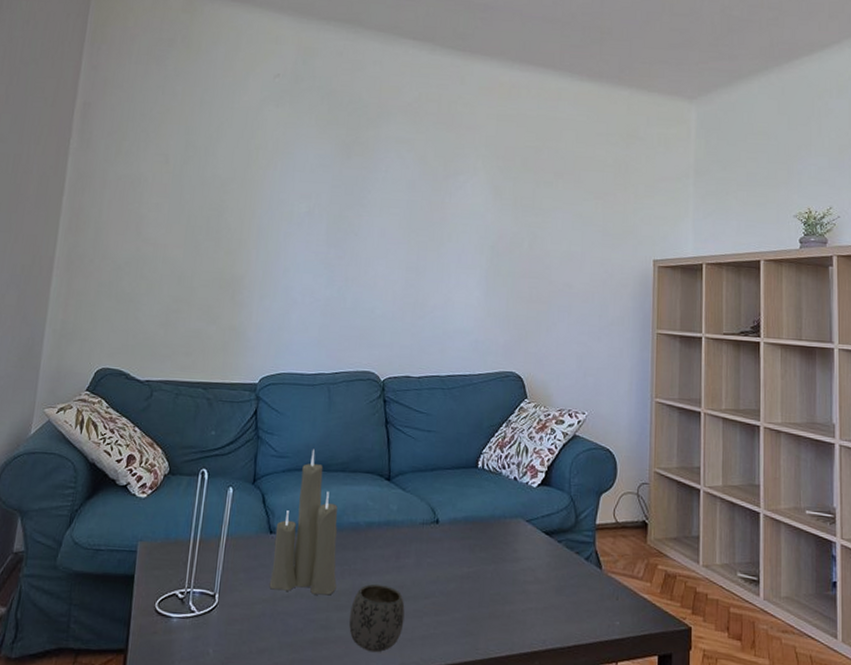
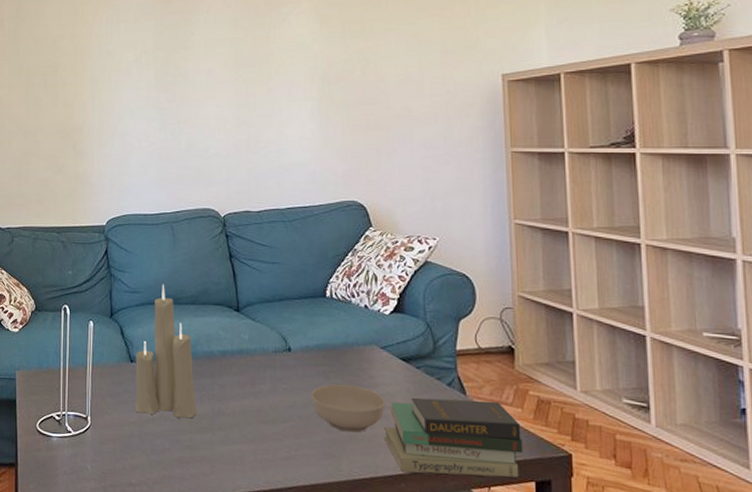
mug: present [348,583,405,653] -> none [211,408,265,472]
bowl: none [454,557,526,609] -> present [311,383,385,433]
books: none [523,571,650,652] -> present [384,397,523,478]

